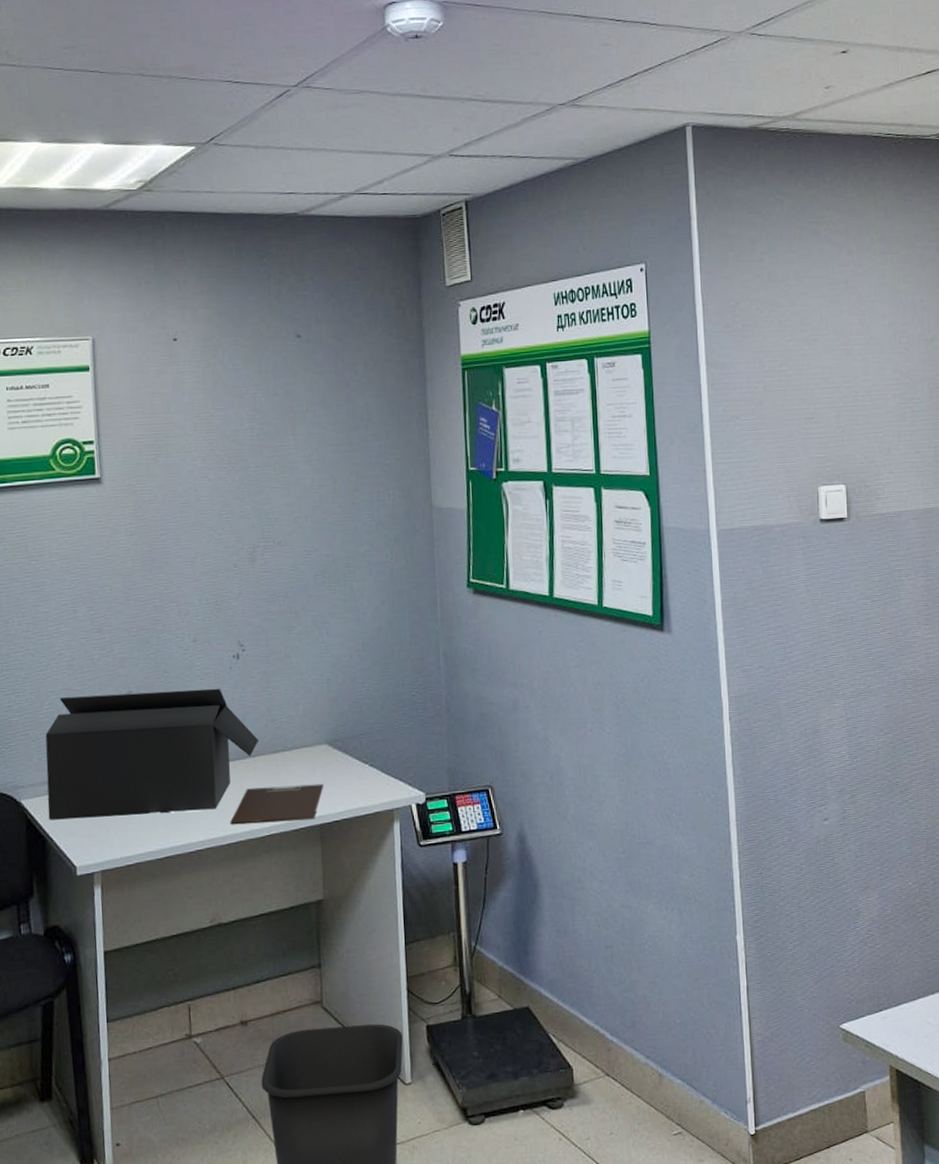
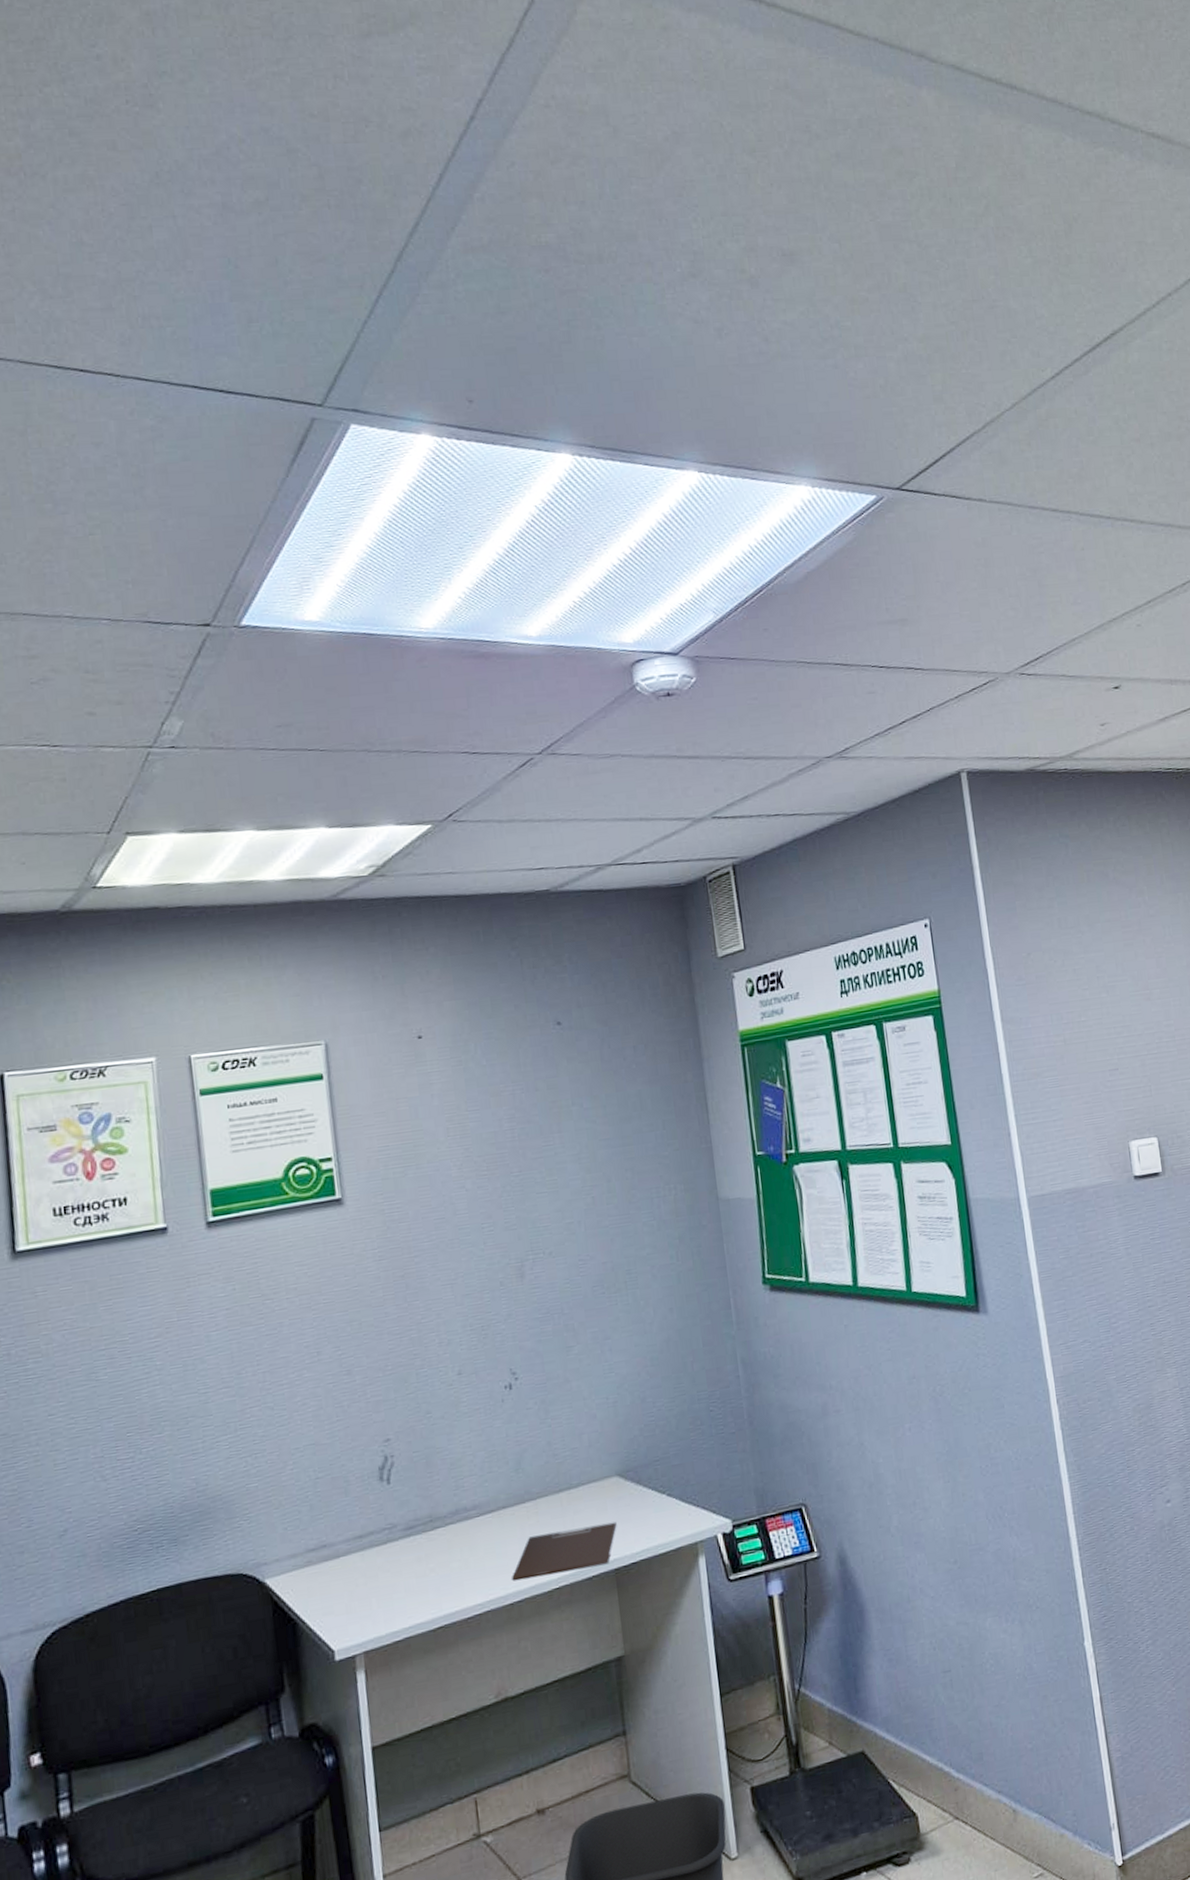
cardboard box: present [45,688,259,820] -> none [290,1424,540,1599]

